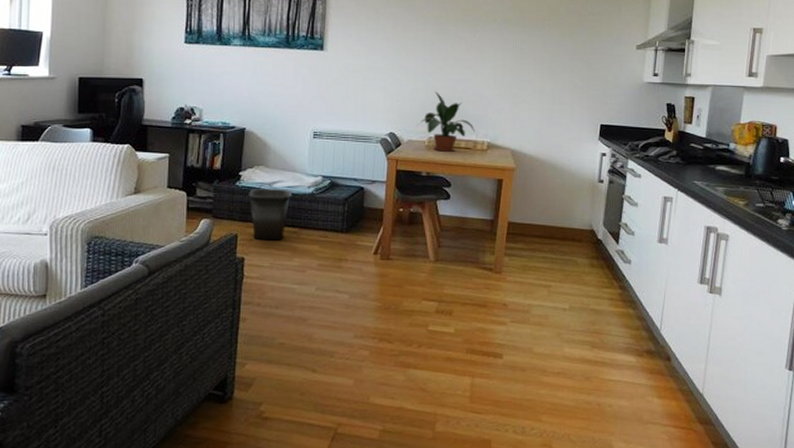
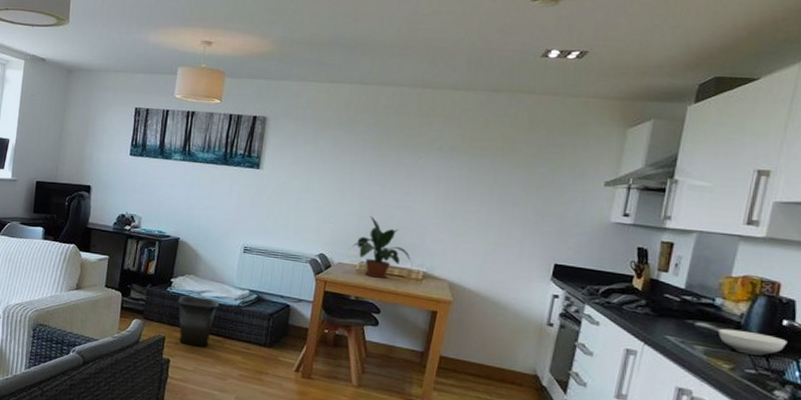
bowl: none [733,169,785,190] -> present [717,328,788,356]

